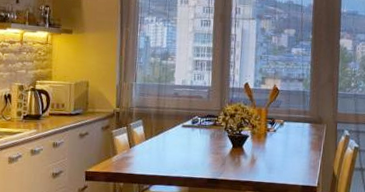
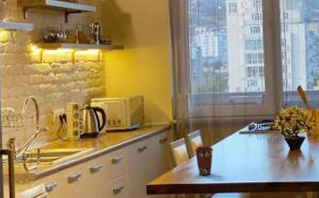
coffee cup: none [136,136,156,166] -> present [194,146,214,176]

